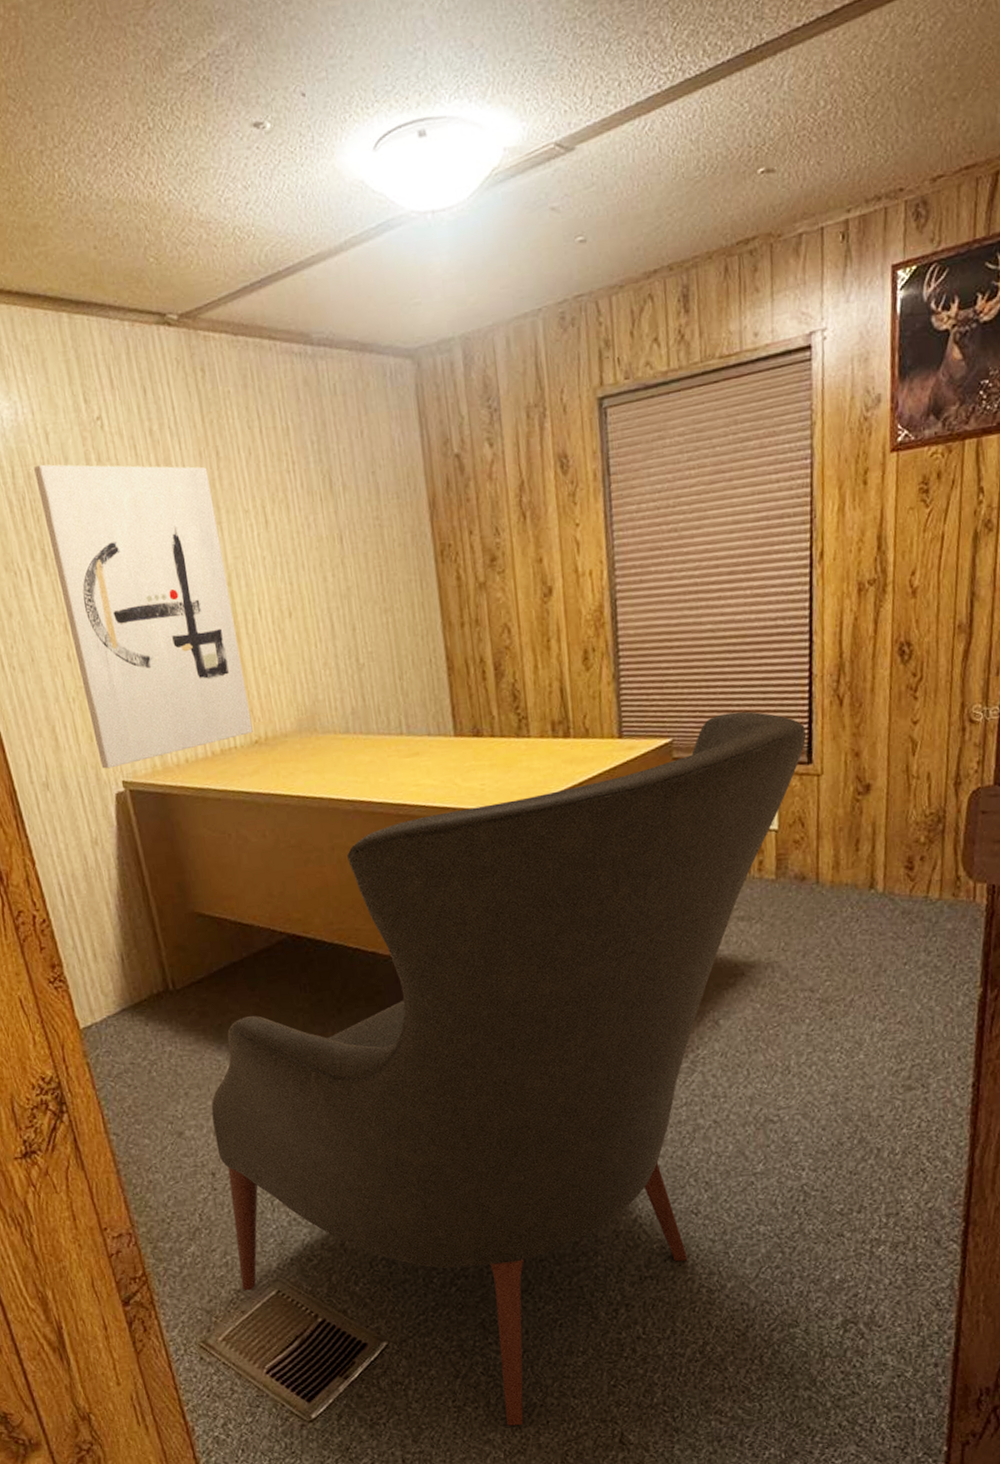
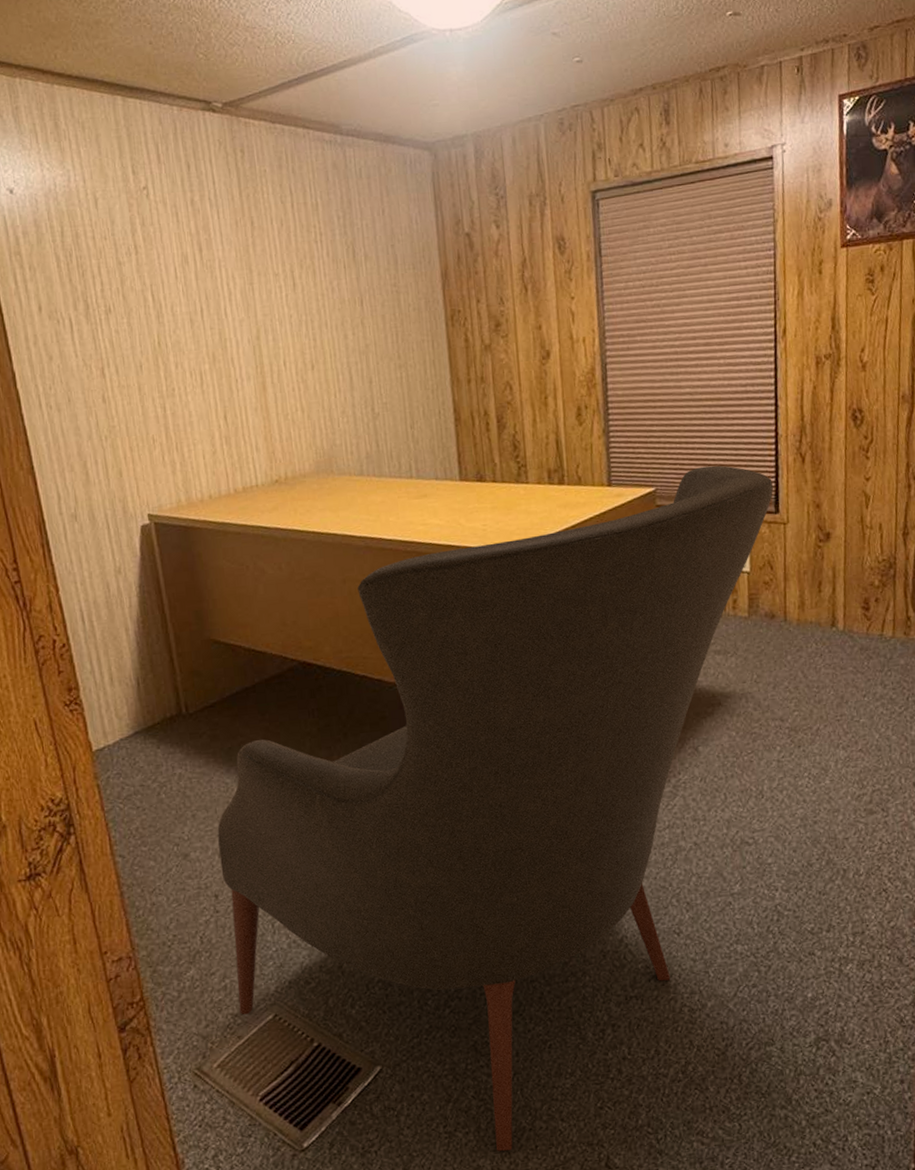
wall art: present [34,464,253,769] -> none [82,226,274,503]

